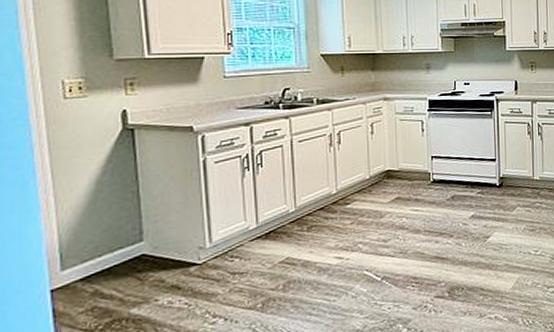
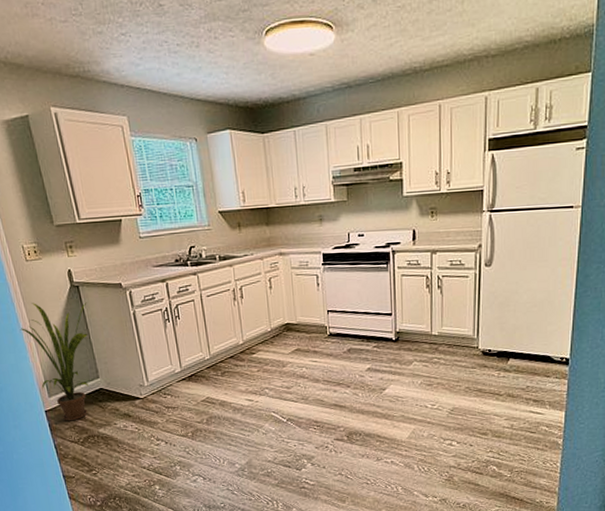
house plant: none [35,148,144,302] -> present [20,302,89,421]

